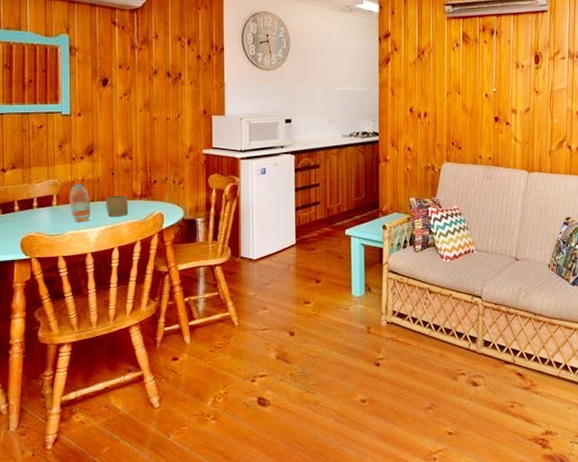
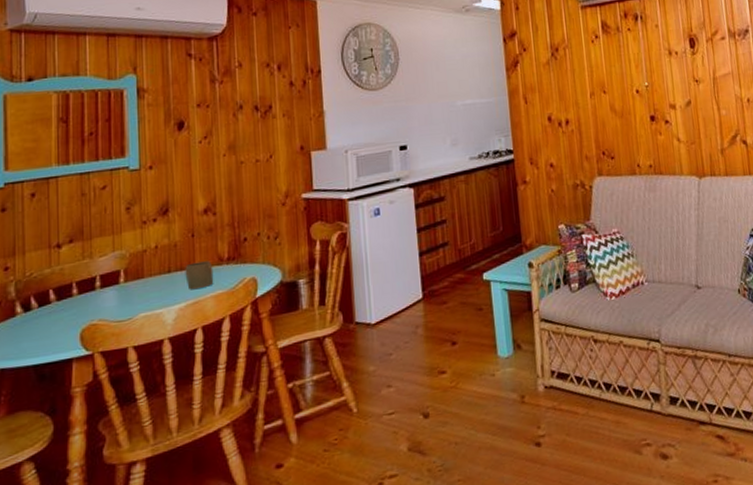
vase: present [69,184,91,222] -> none [139,252,167,301]

